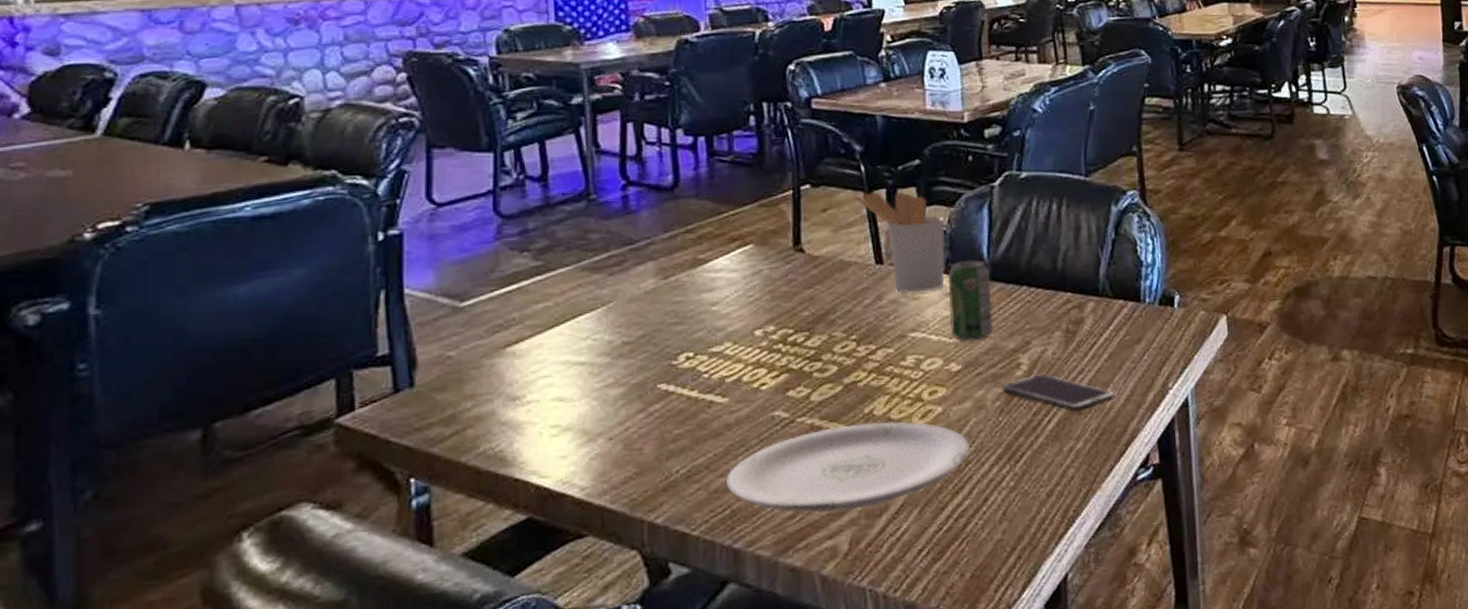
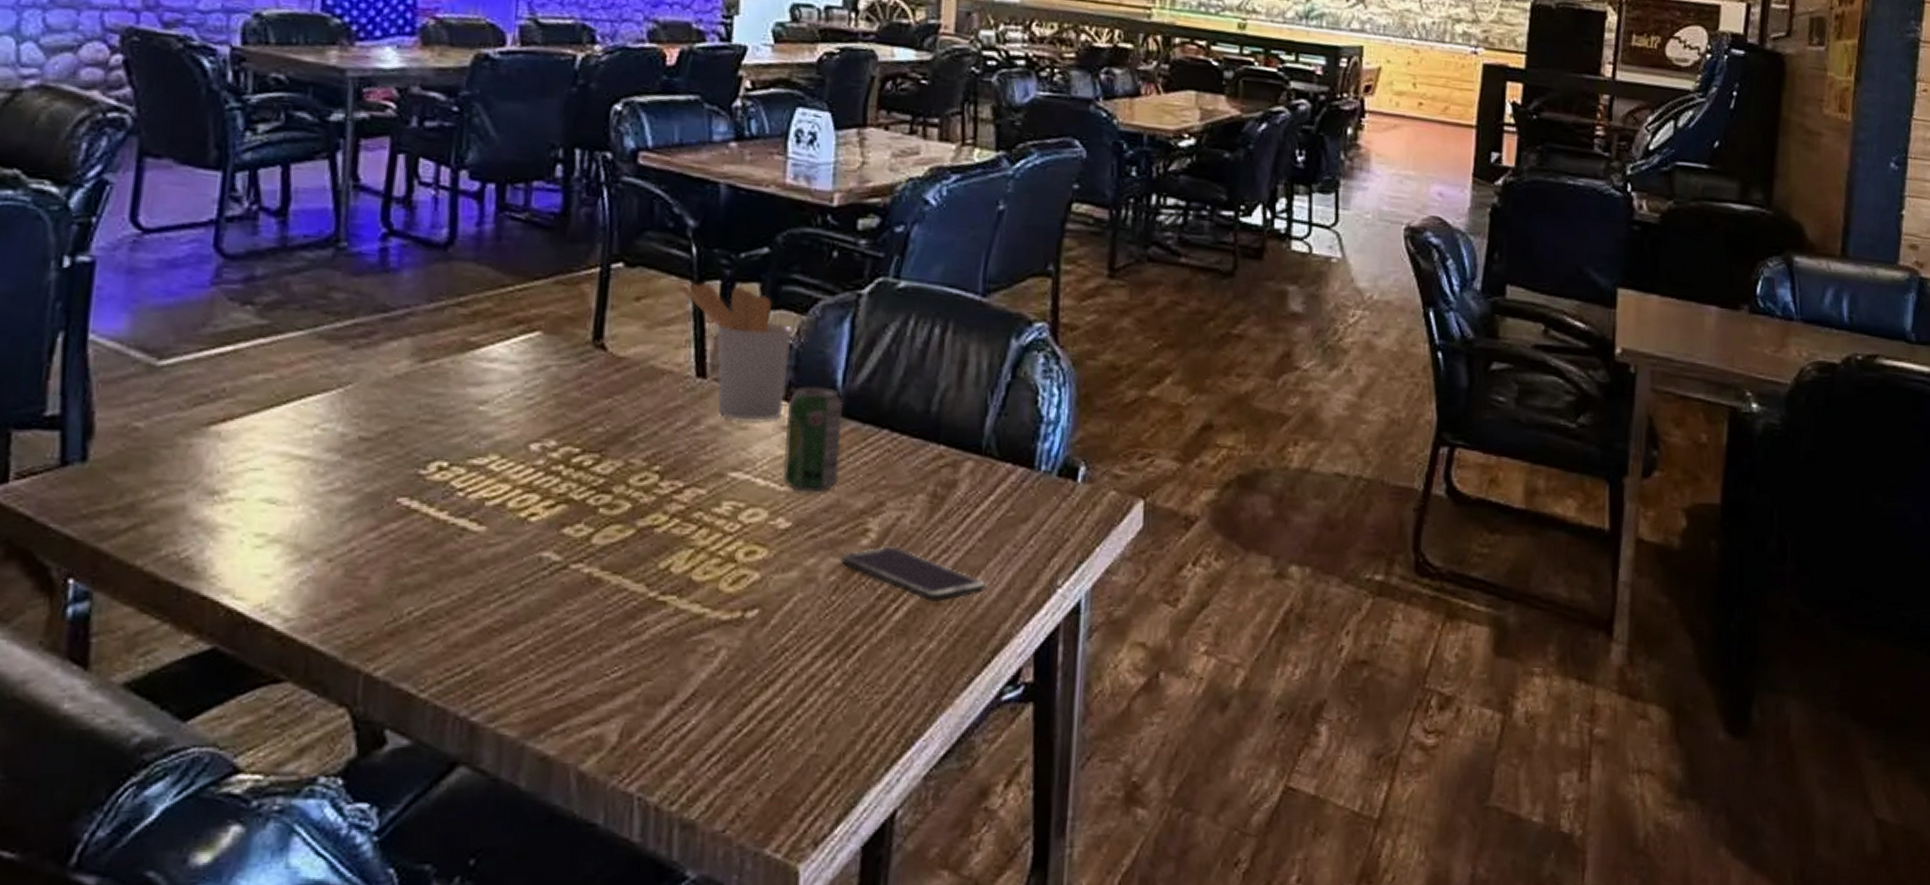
plate: present [726,421,971,514] -> none [471,581,791,692]

